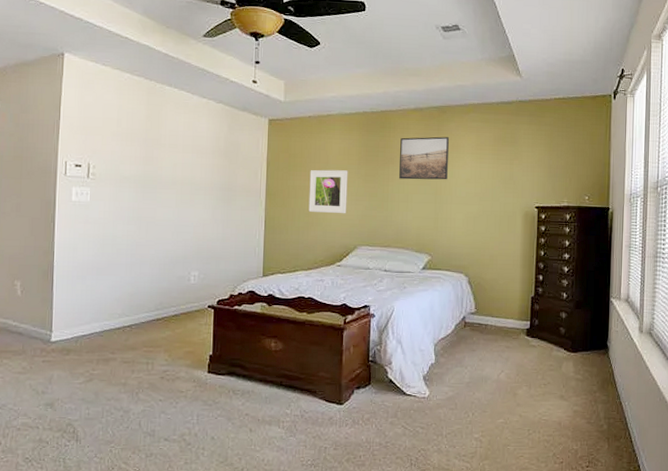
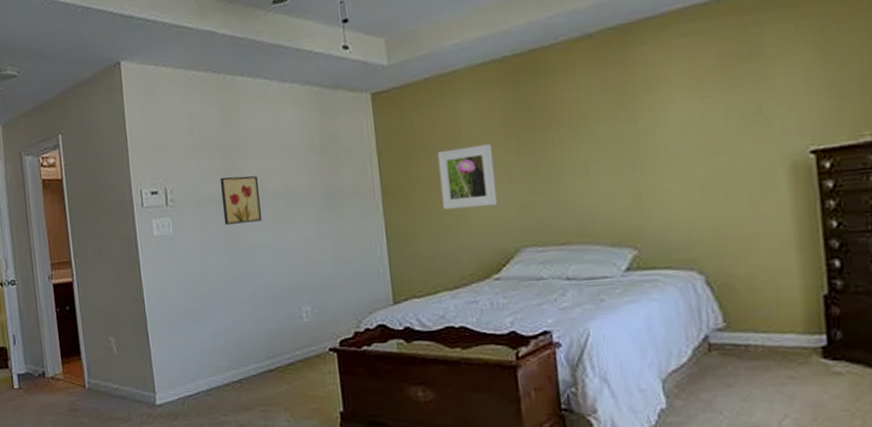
wall art: none [136,162,170,201] -> present [219,175,262,225]
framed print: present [399,136,449,180] -> none [564,68,648,144]

